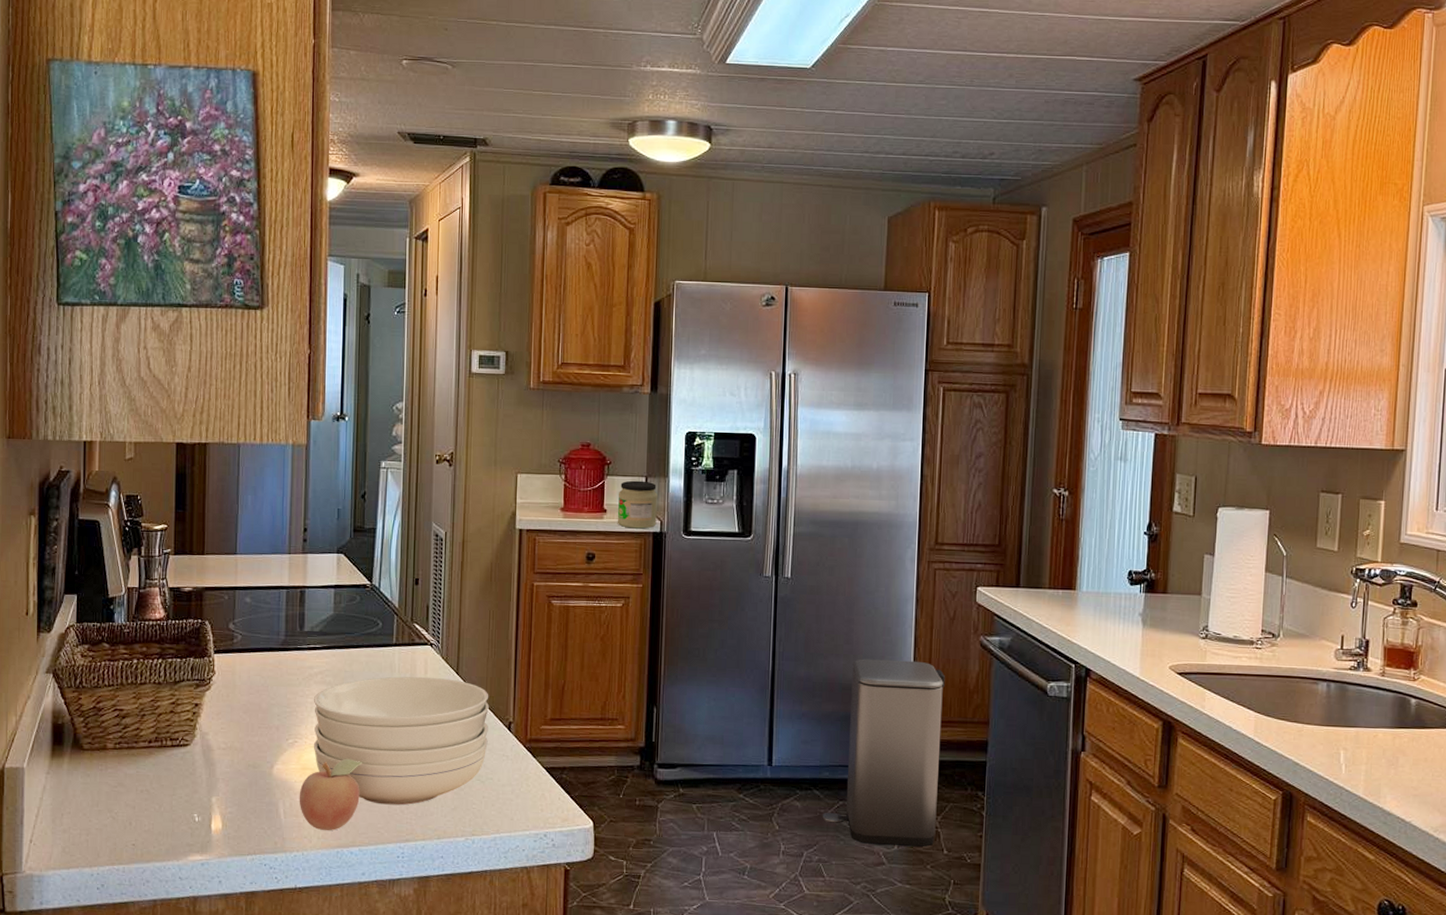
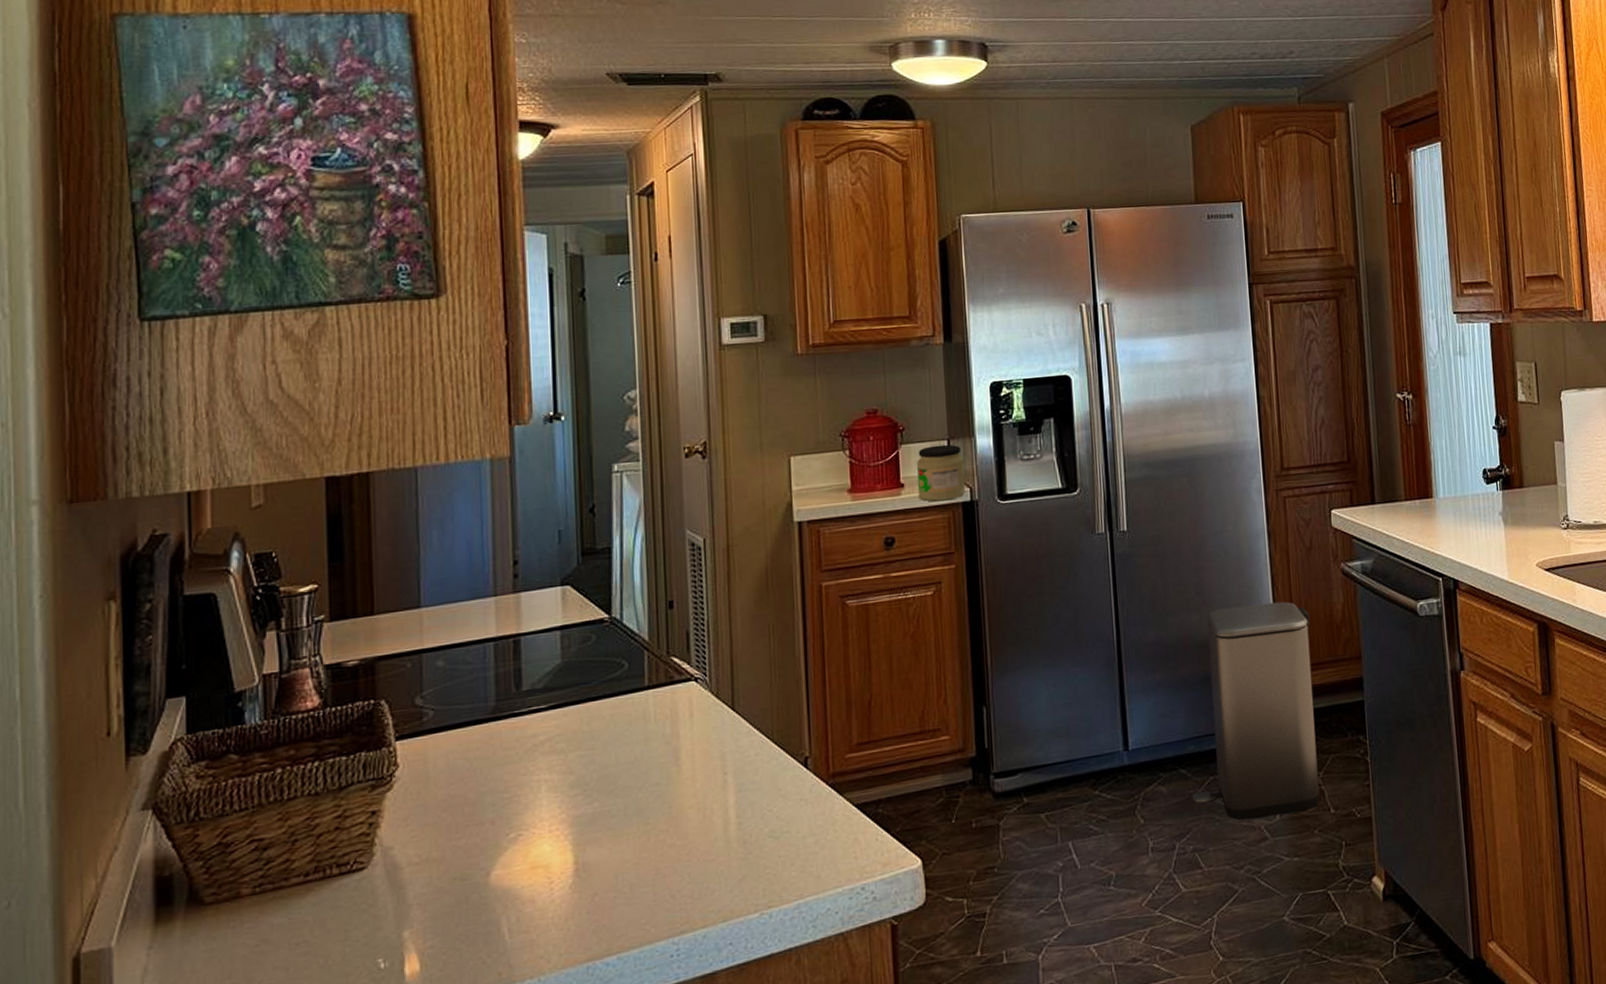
fruit: present [299,758,364,831] -> none [528,842,617,944]
bowl: present [313,676,489,806] -> none [540,717,780,894]

